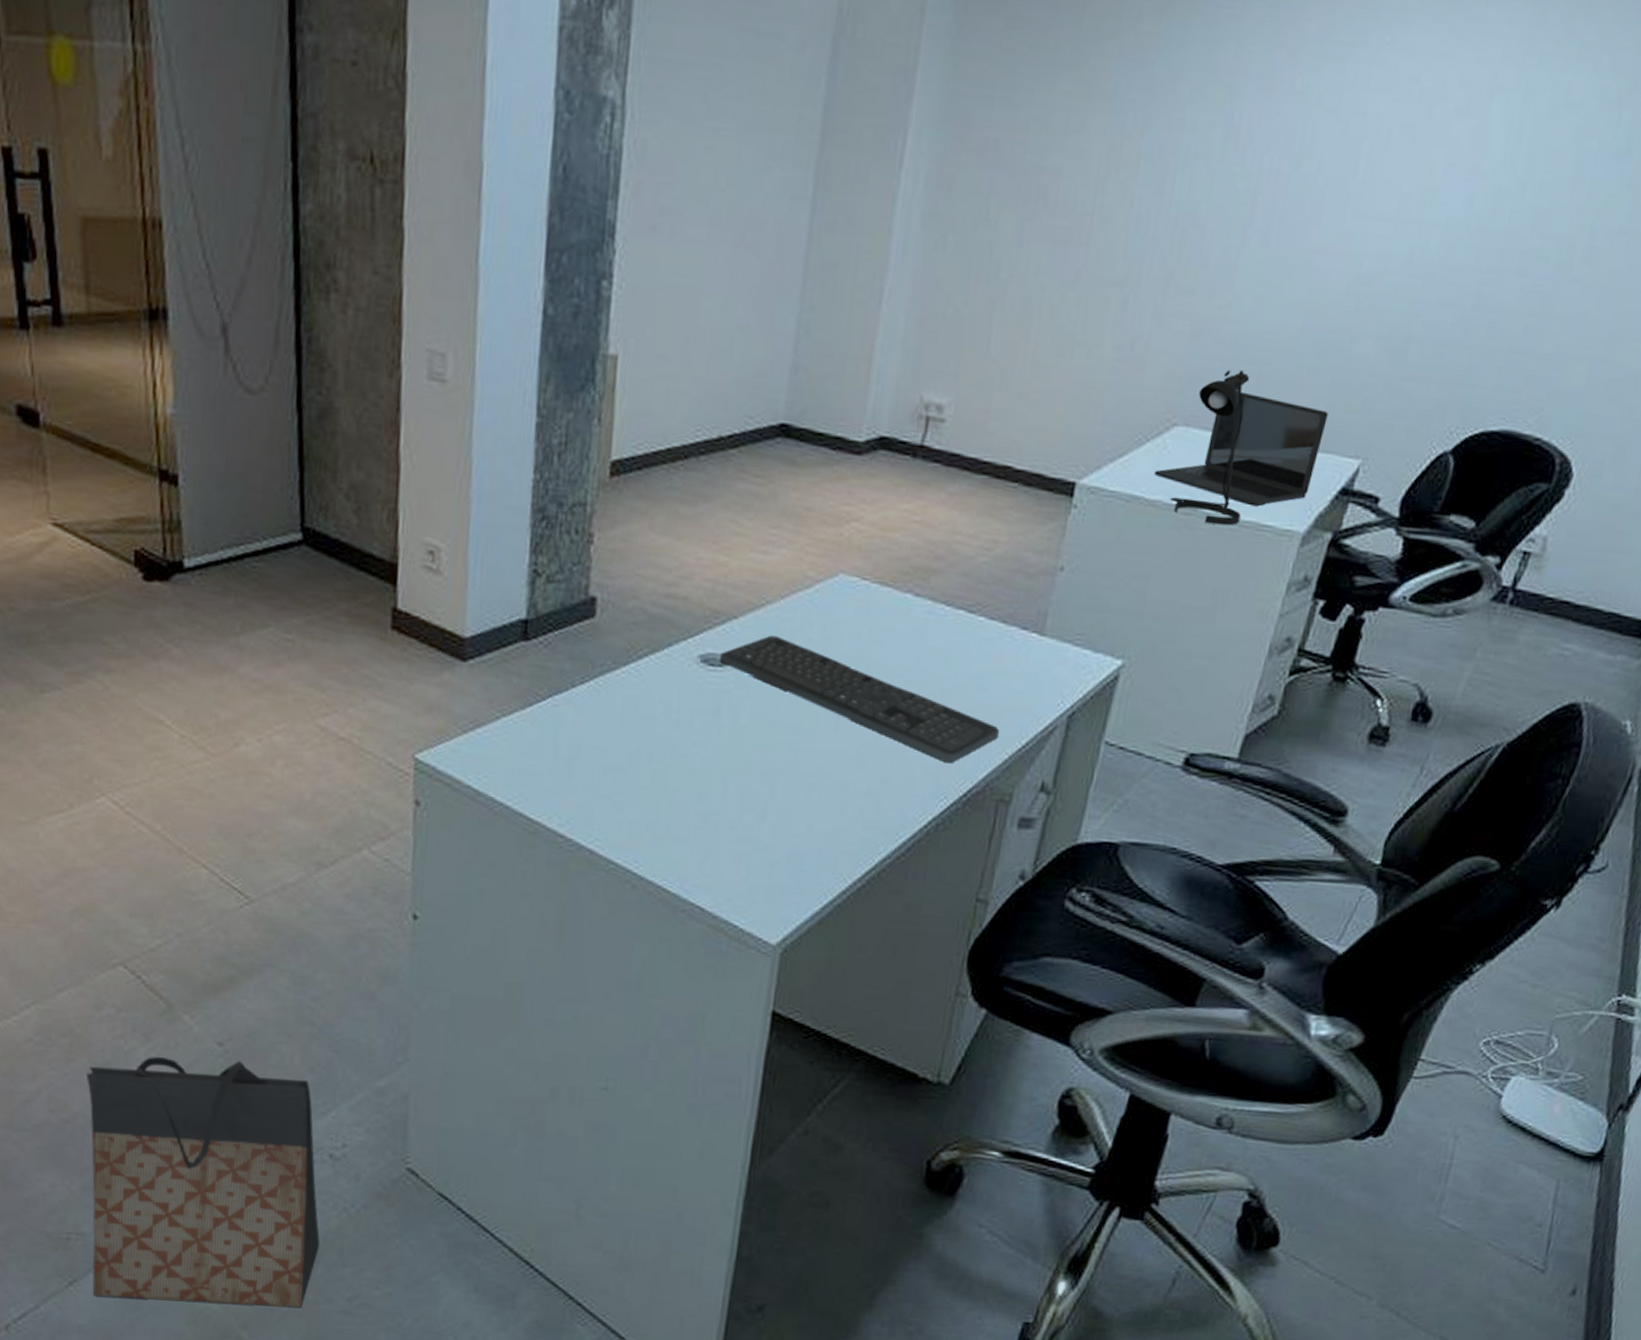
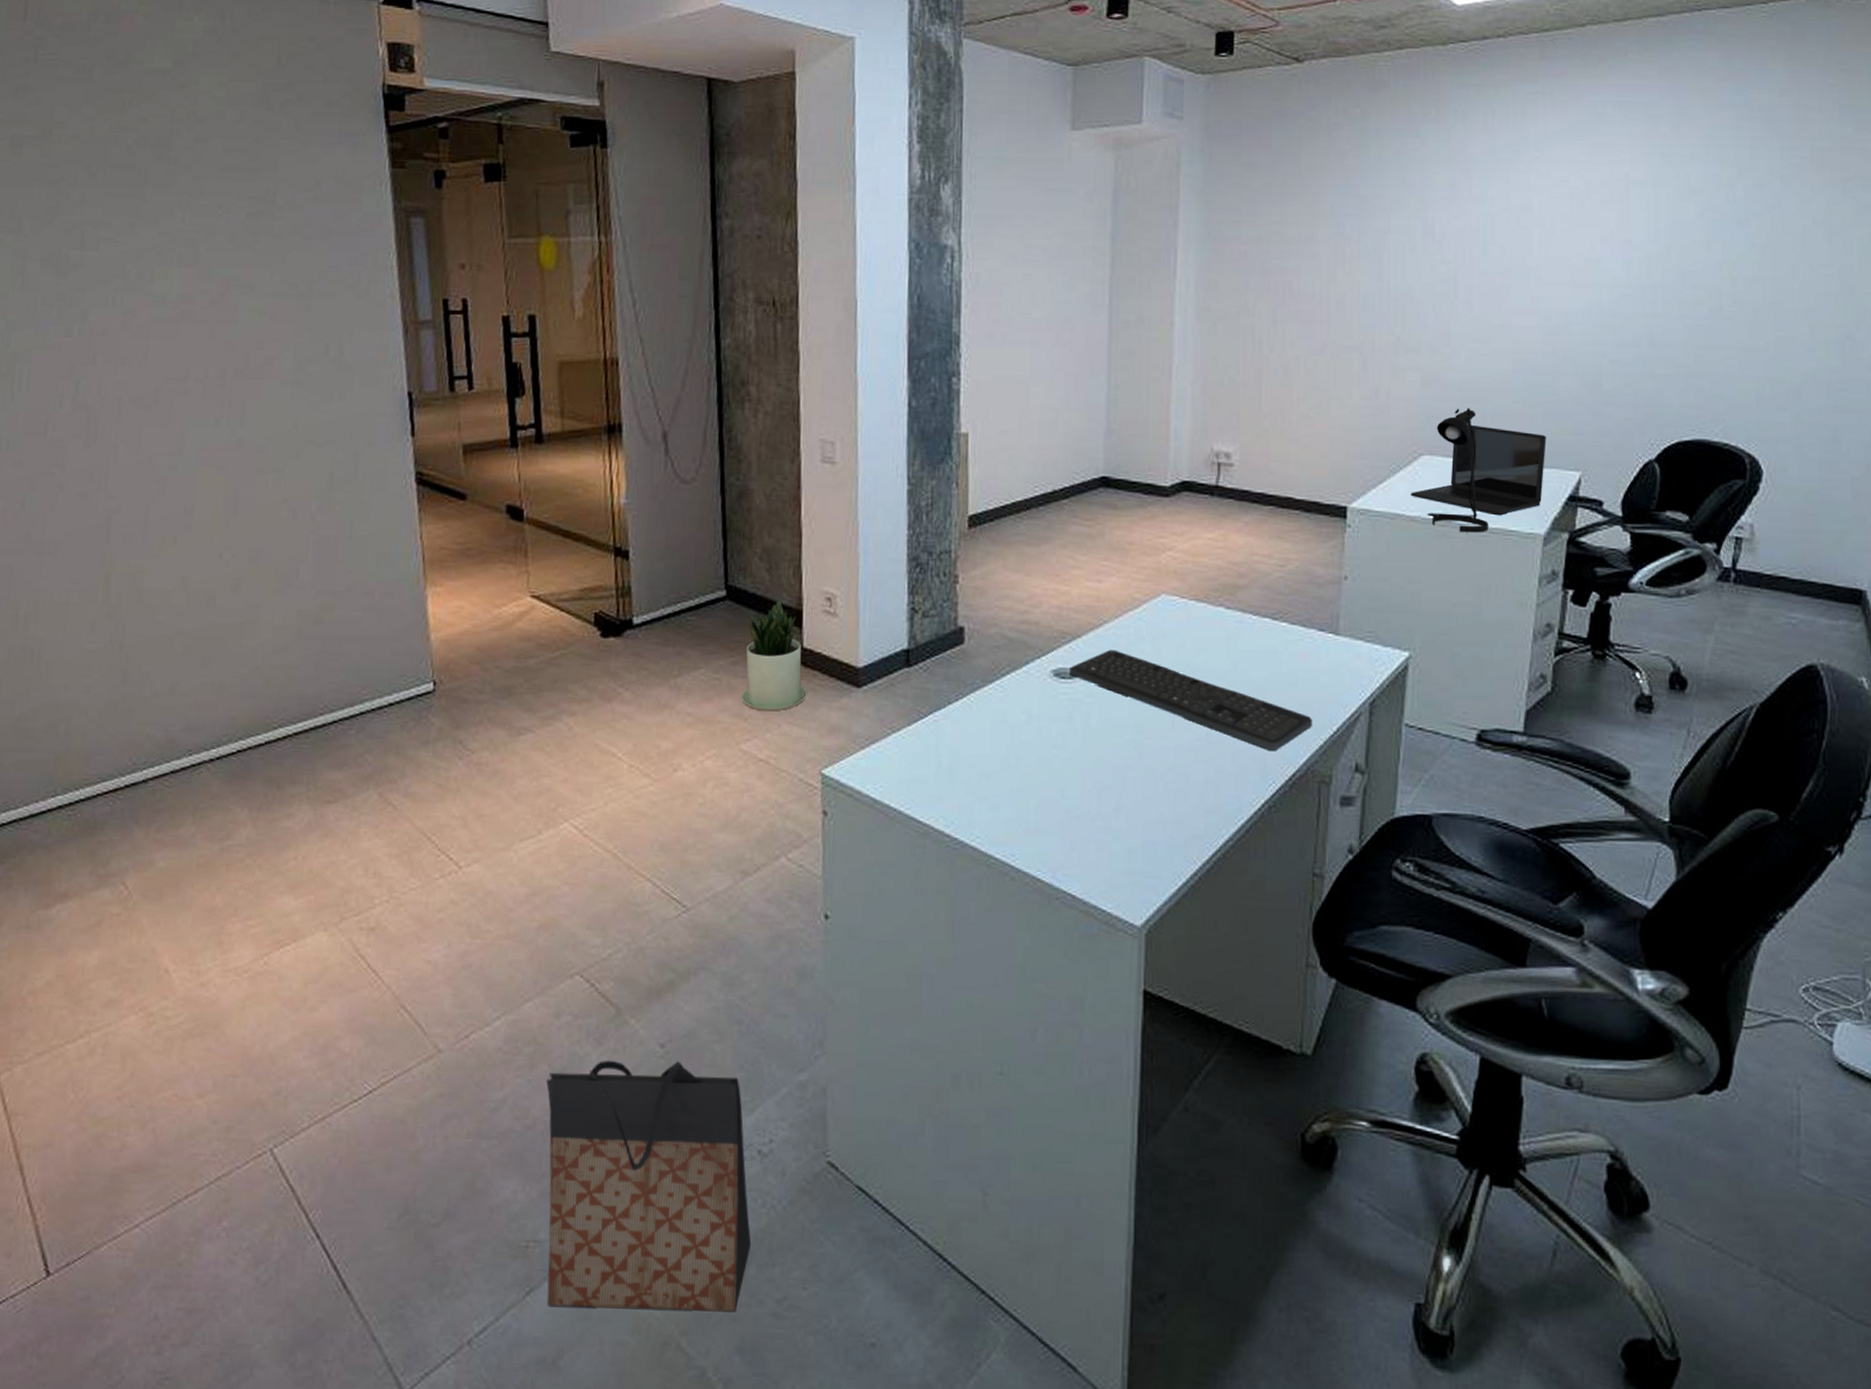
planter: none [319,550,402,683] -> present [741,600,808,712]

